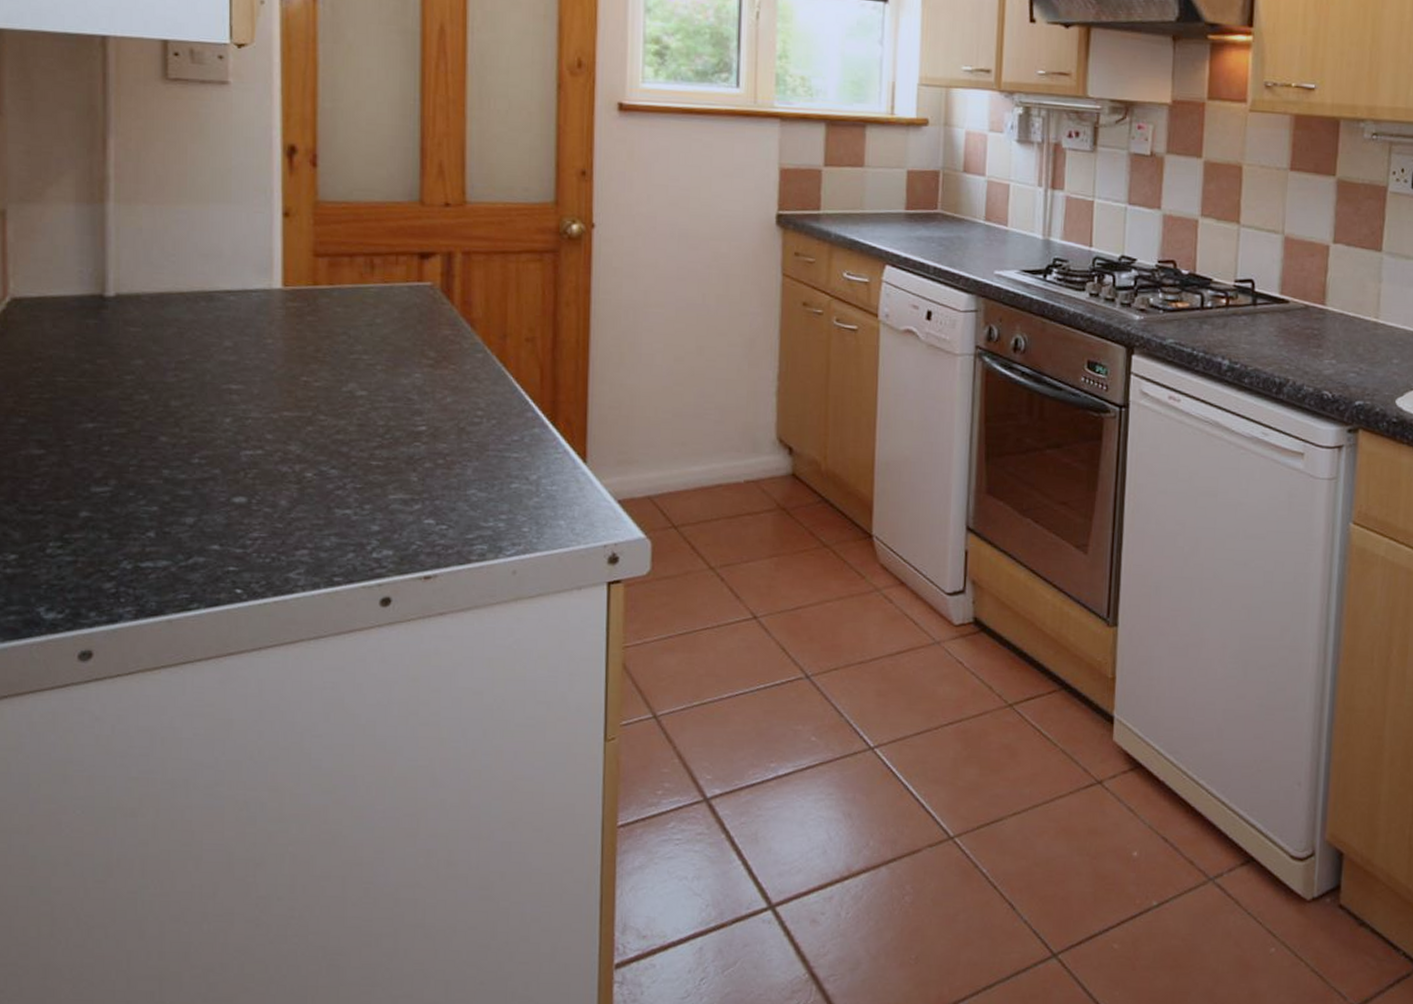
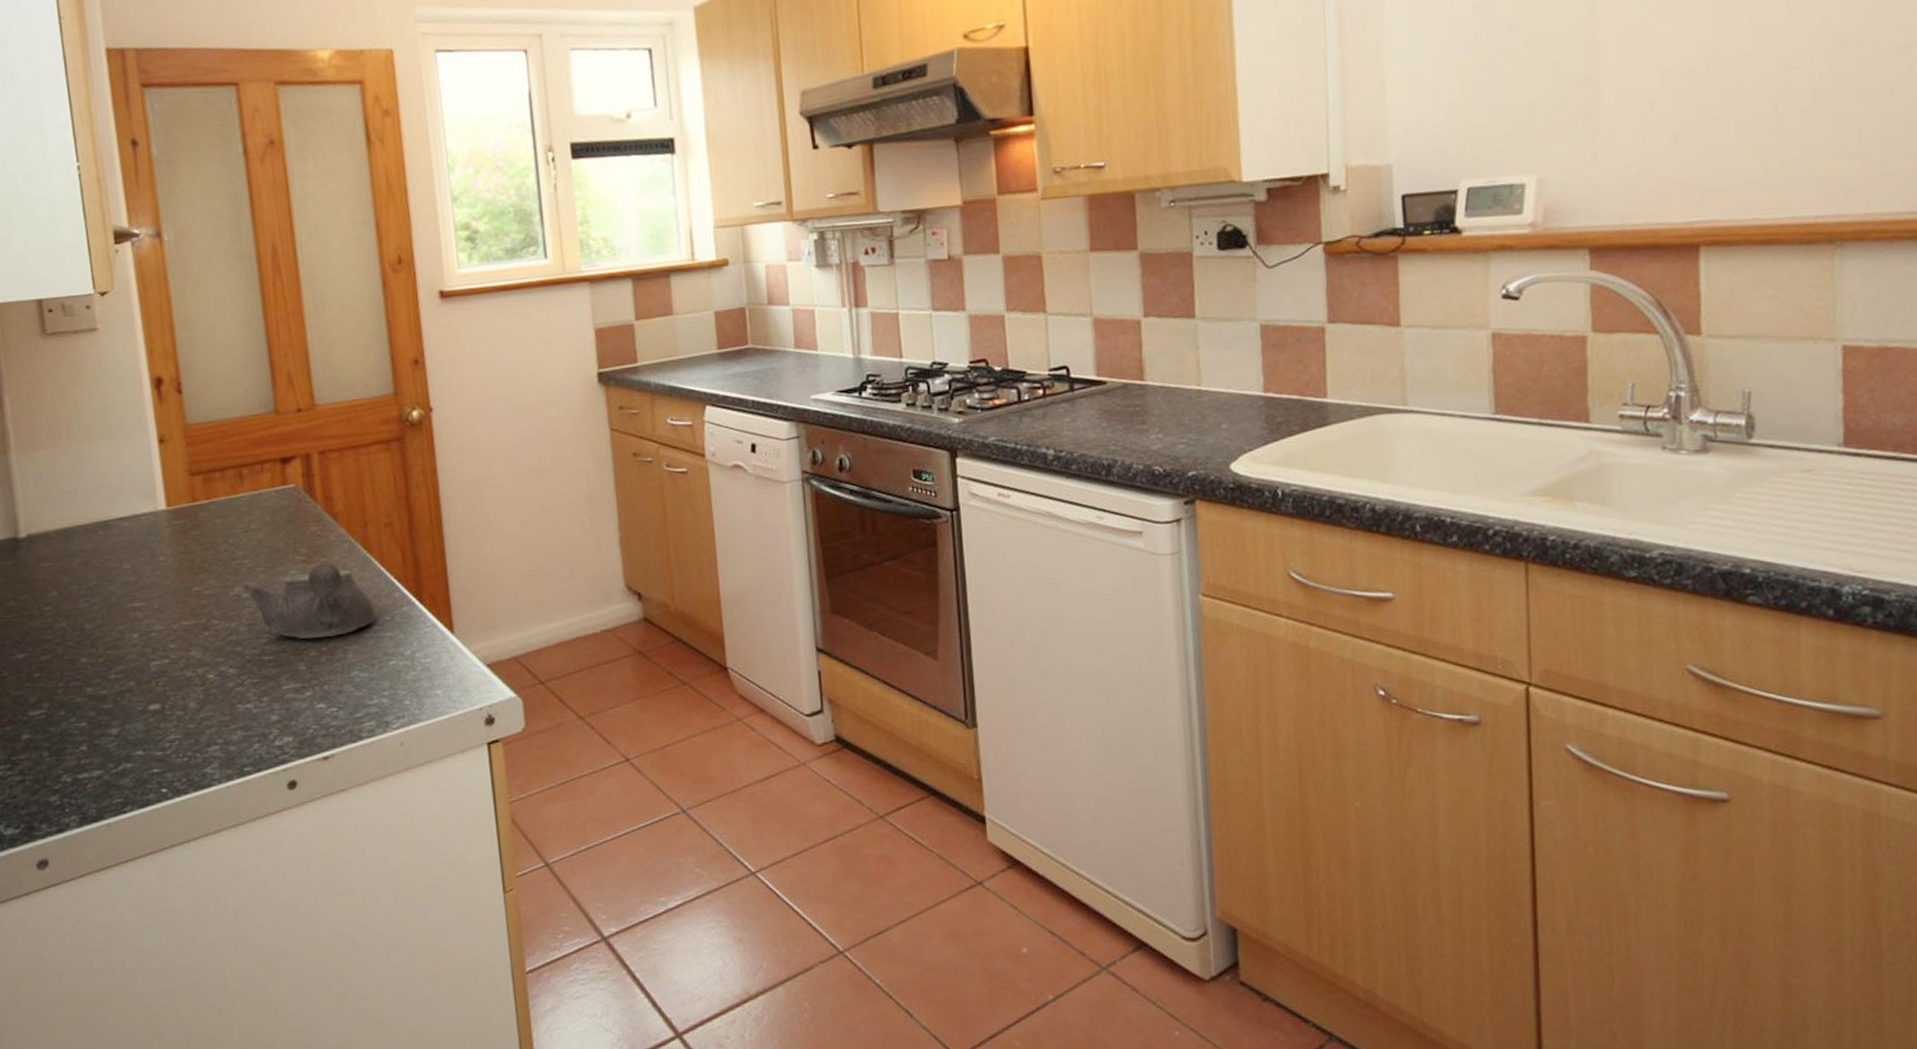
teapot: none [358,370,503,450] -> present [243,562,376,639]

